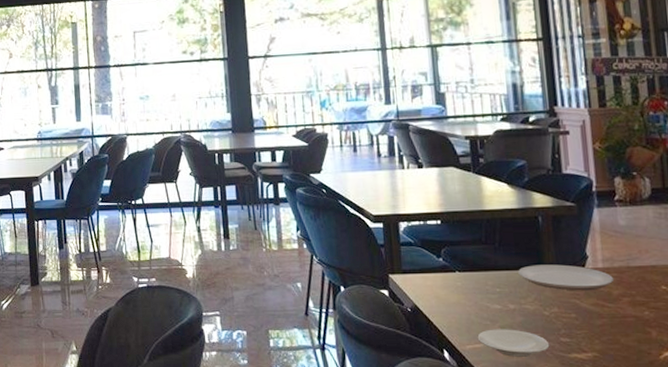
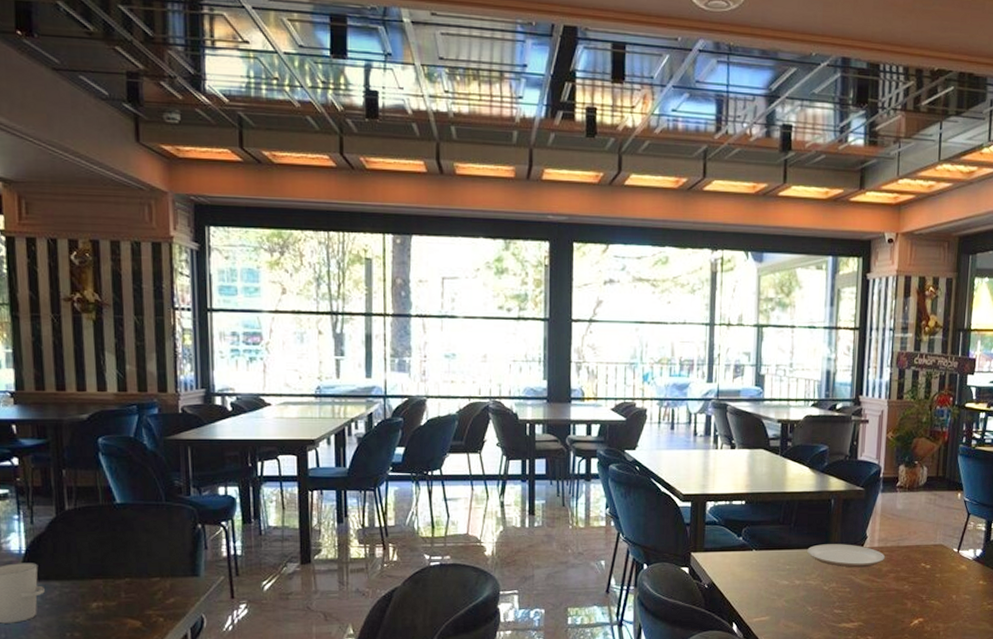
saucer: present [477,329,550,357] -> none [764,602,825,628]

